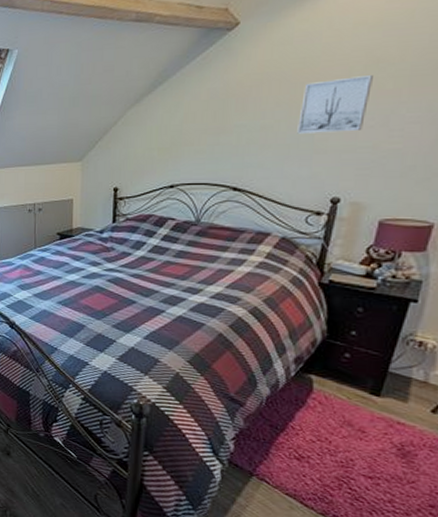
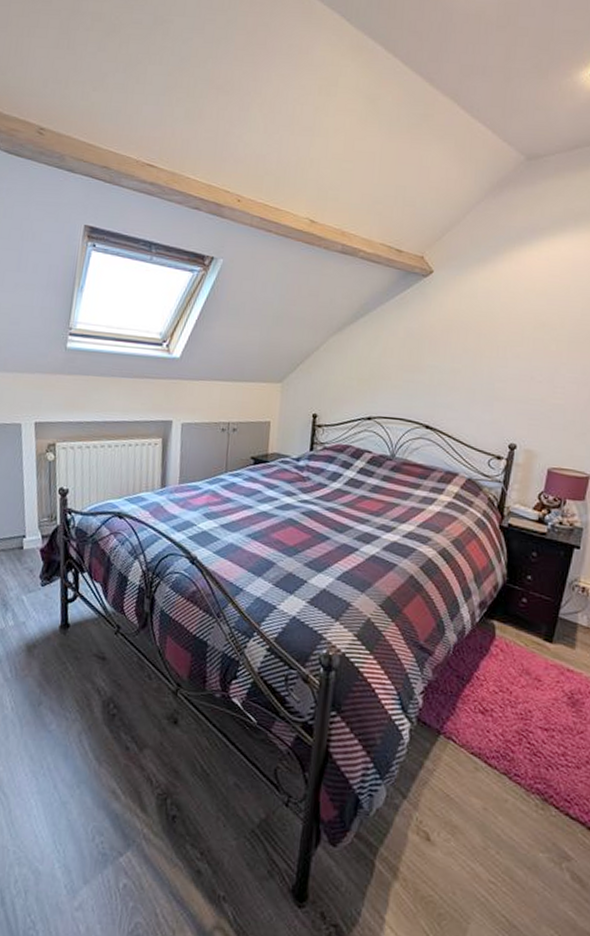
wall art: present [297,75,373,134] -> none [481,335,540,385]

